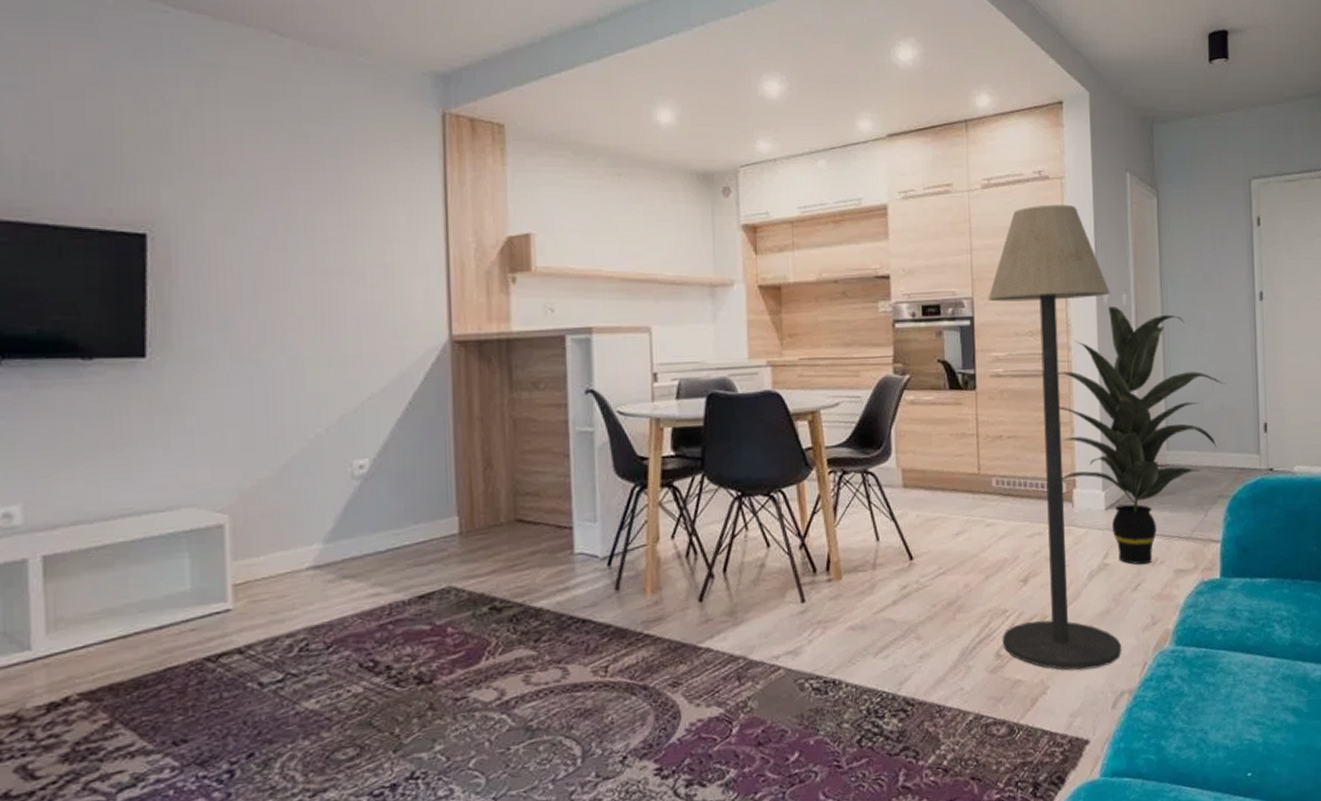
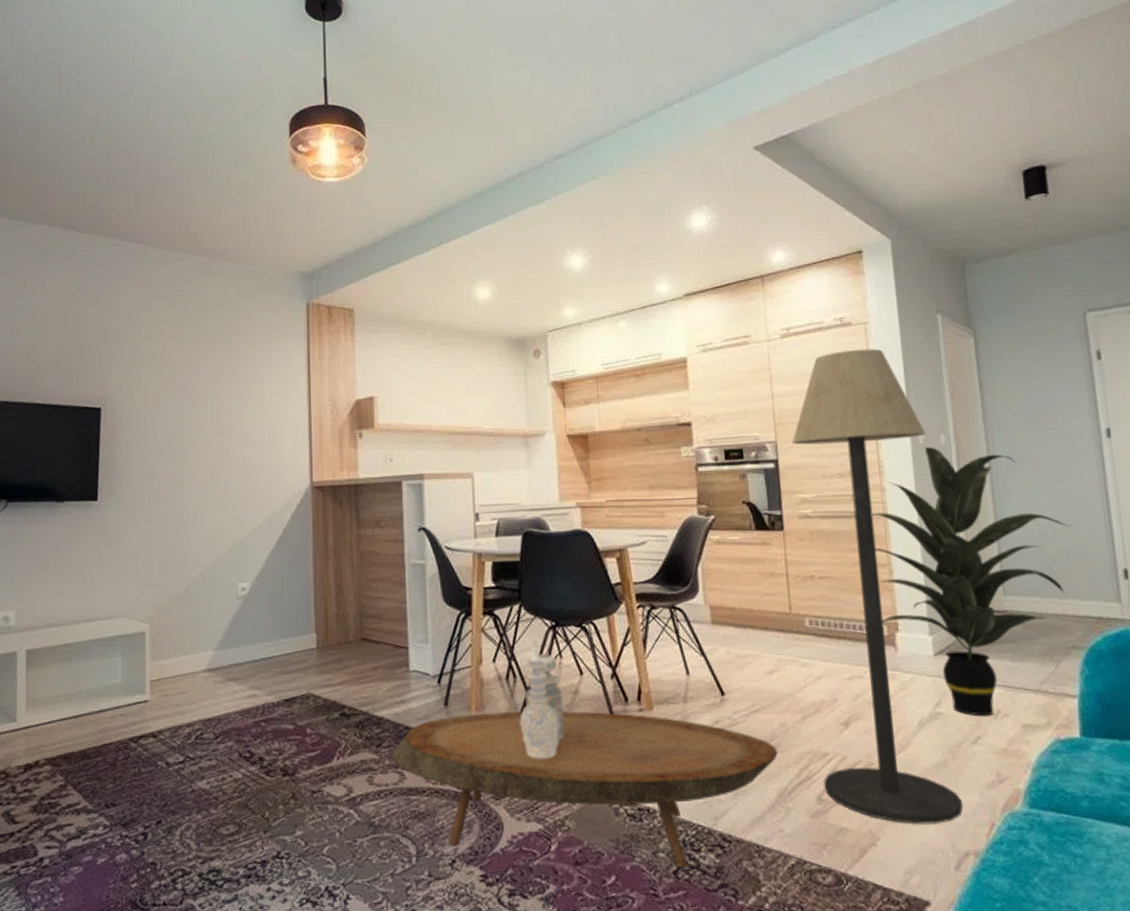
coffee table: none [553,585,961,742] -> present [392,711,778,867]
decorative vase: none [699,508,749,640] -> present [519,636,565,759]

